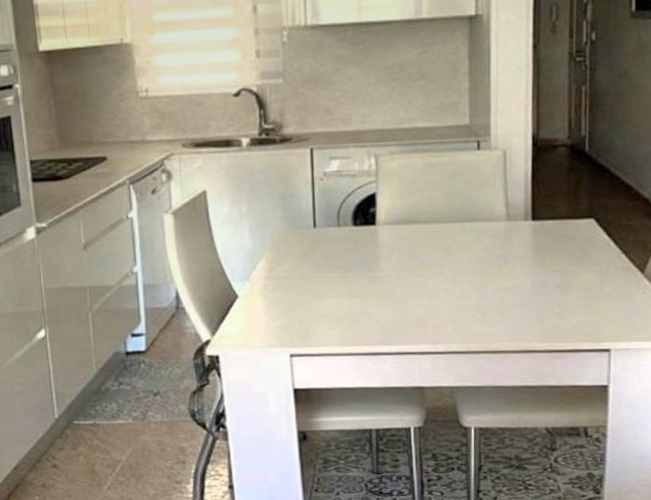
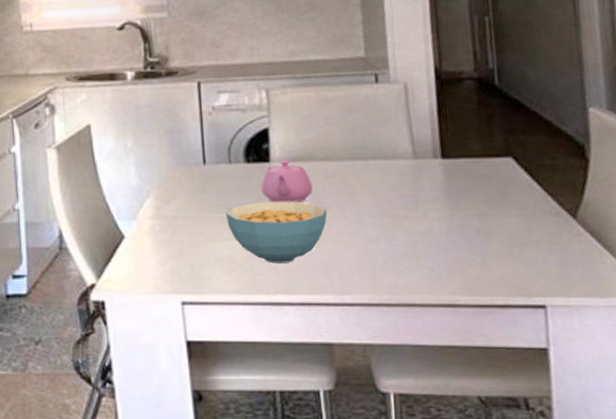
cereal bowl: none [333,261,426,318] -> present [225,201,327,263]
teapot: none [366,222,414,263] -> present [260,159,313,203]

